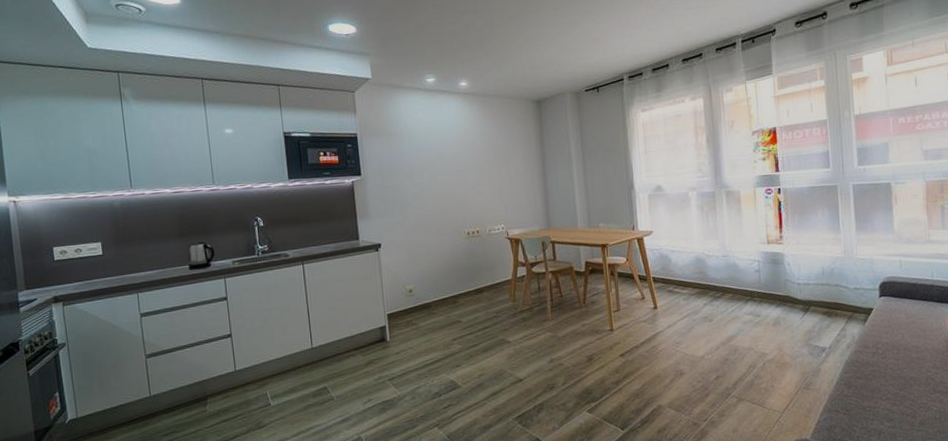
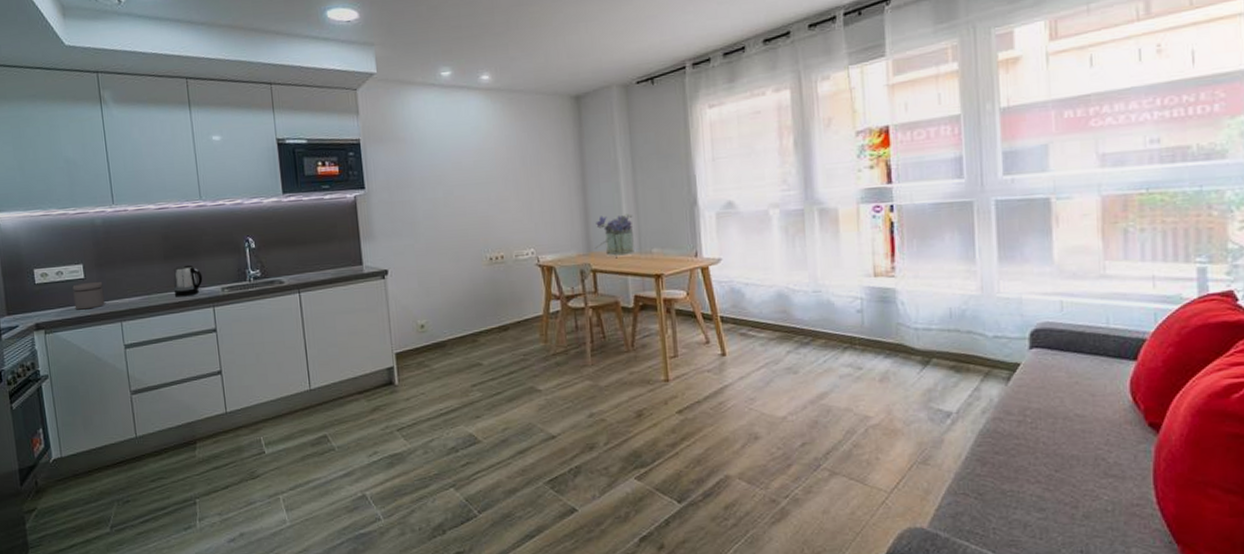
jar: none [91,257,122,284] -> present [72,281,105,310]
flower bouquet: none [553,195,585,232] -> present [595,214,634,259]

